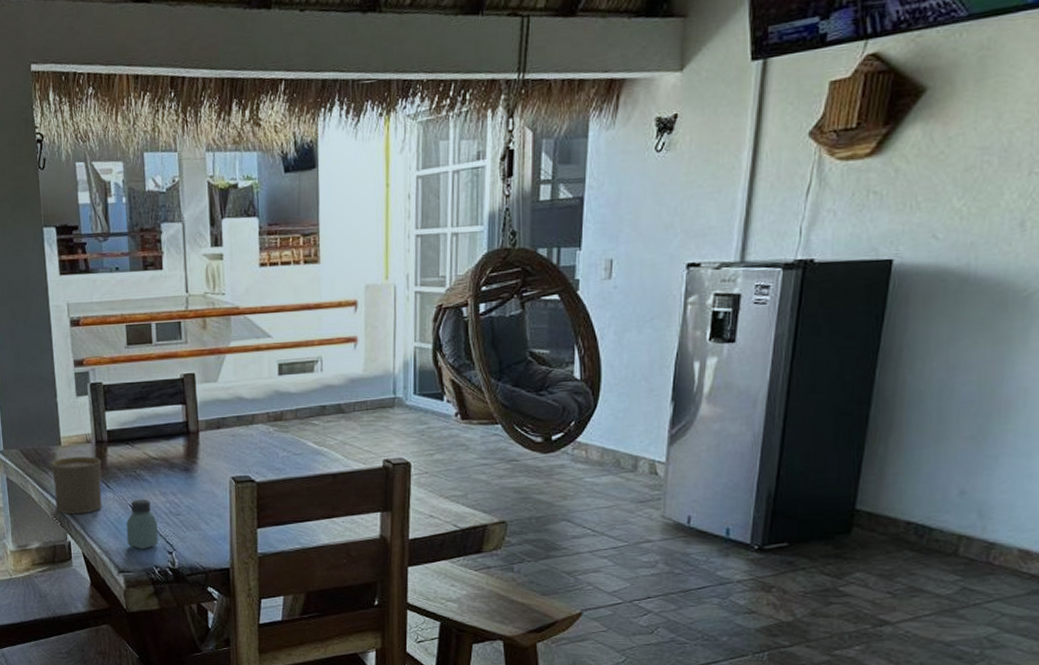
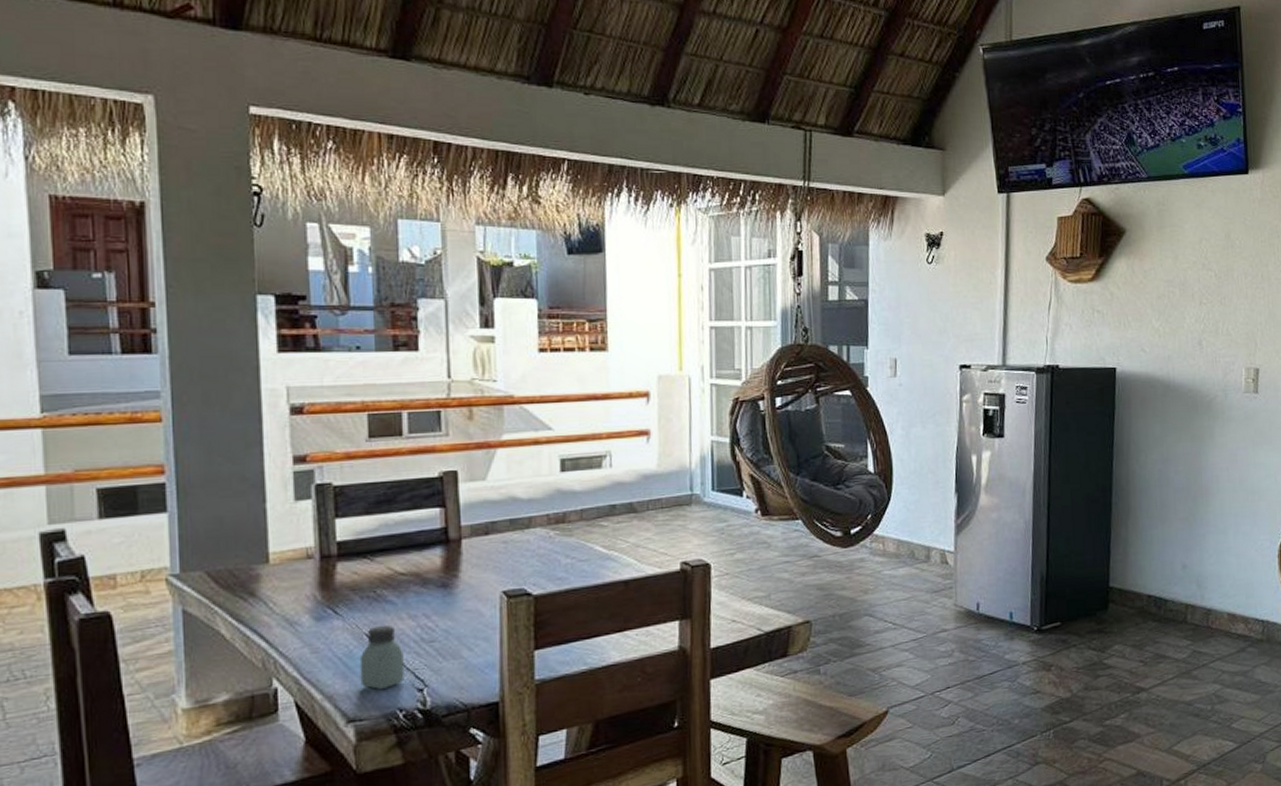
cup: present [50,456,103,514] -> none [252,575,328,652]

